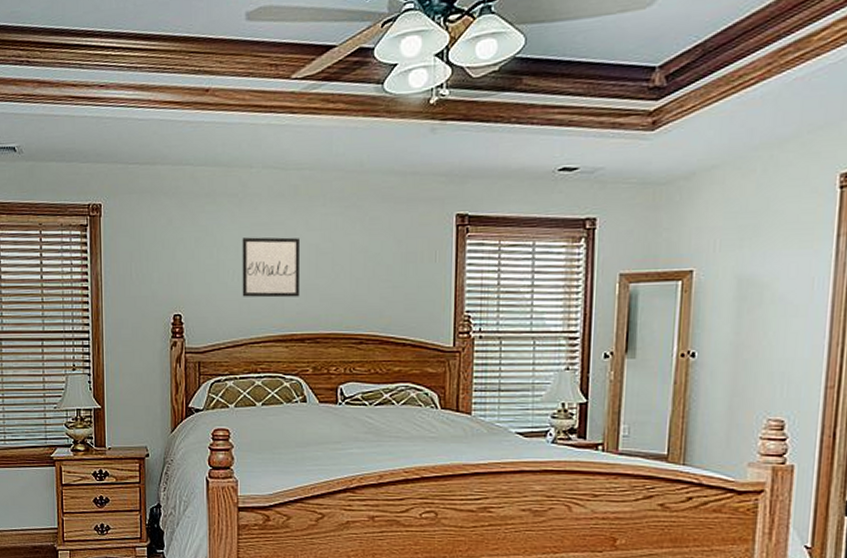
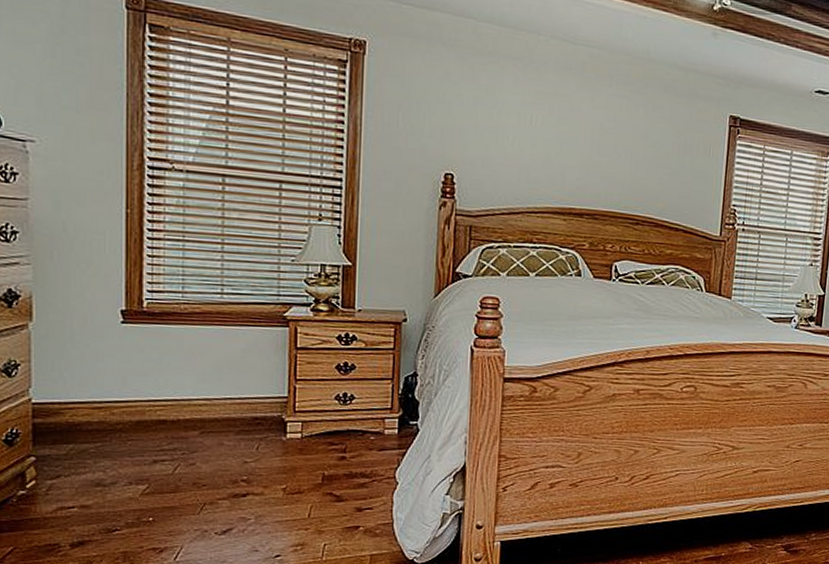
wall art: present [242,237,301,298] -> none [521,104,585,172]

